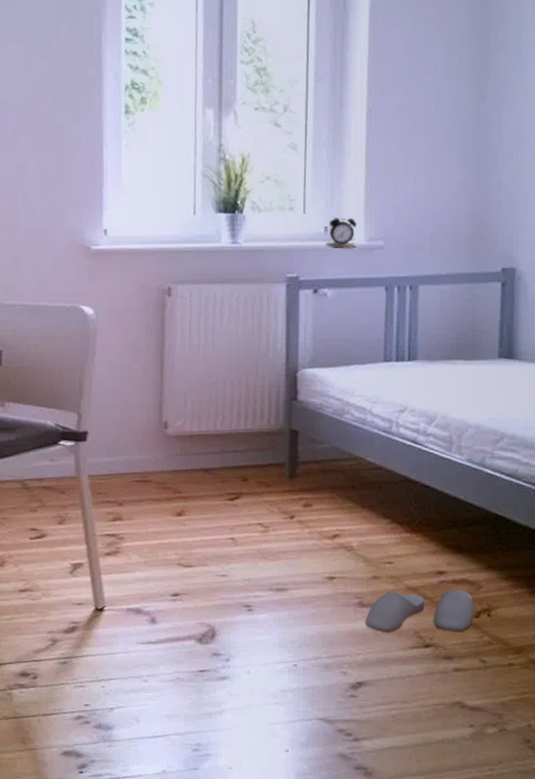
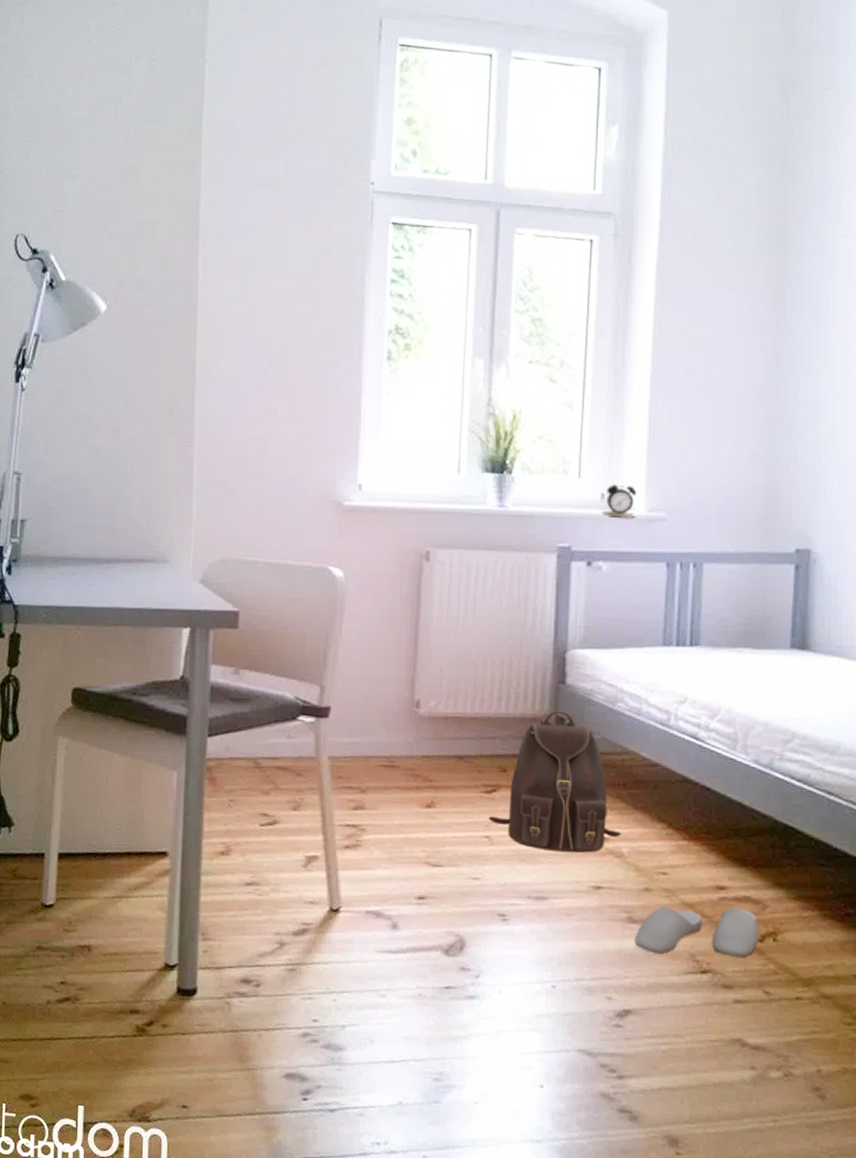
backpack: none [232,423,351,549] -> present [488,709,621,854]

